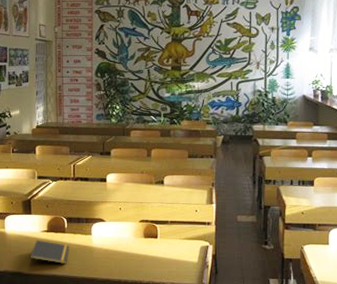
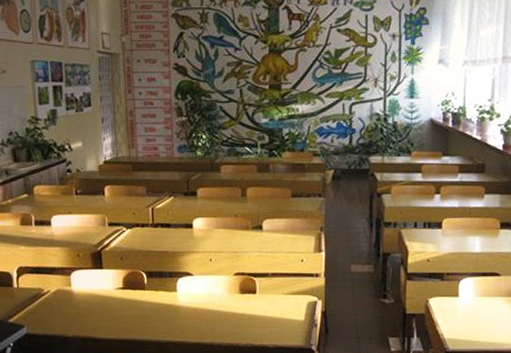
notepad: present [30,240,70,266] -> none [103,299,151,329]

